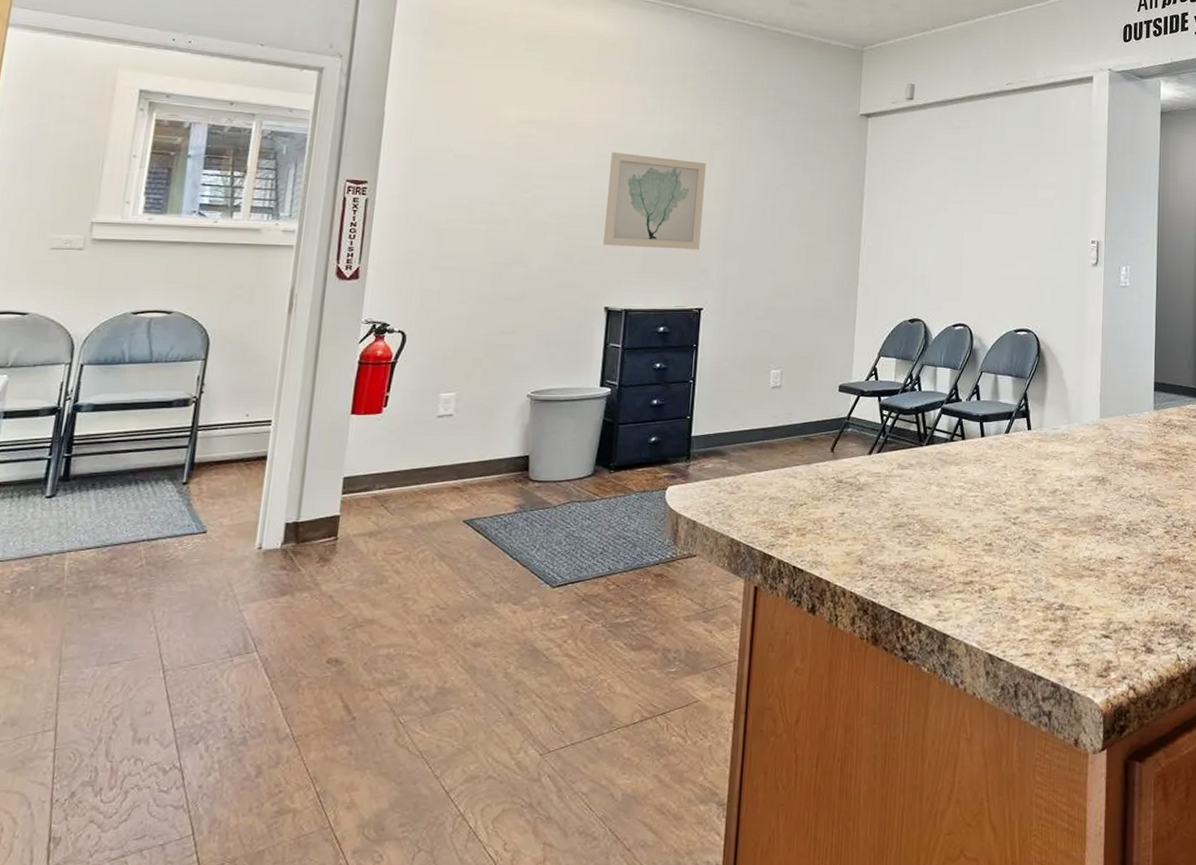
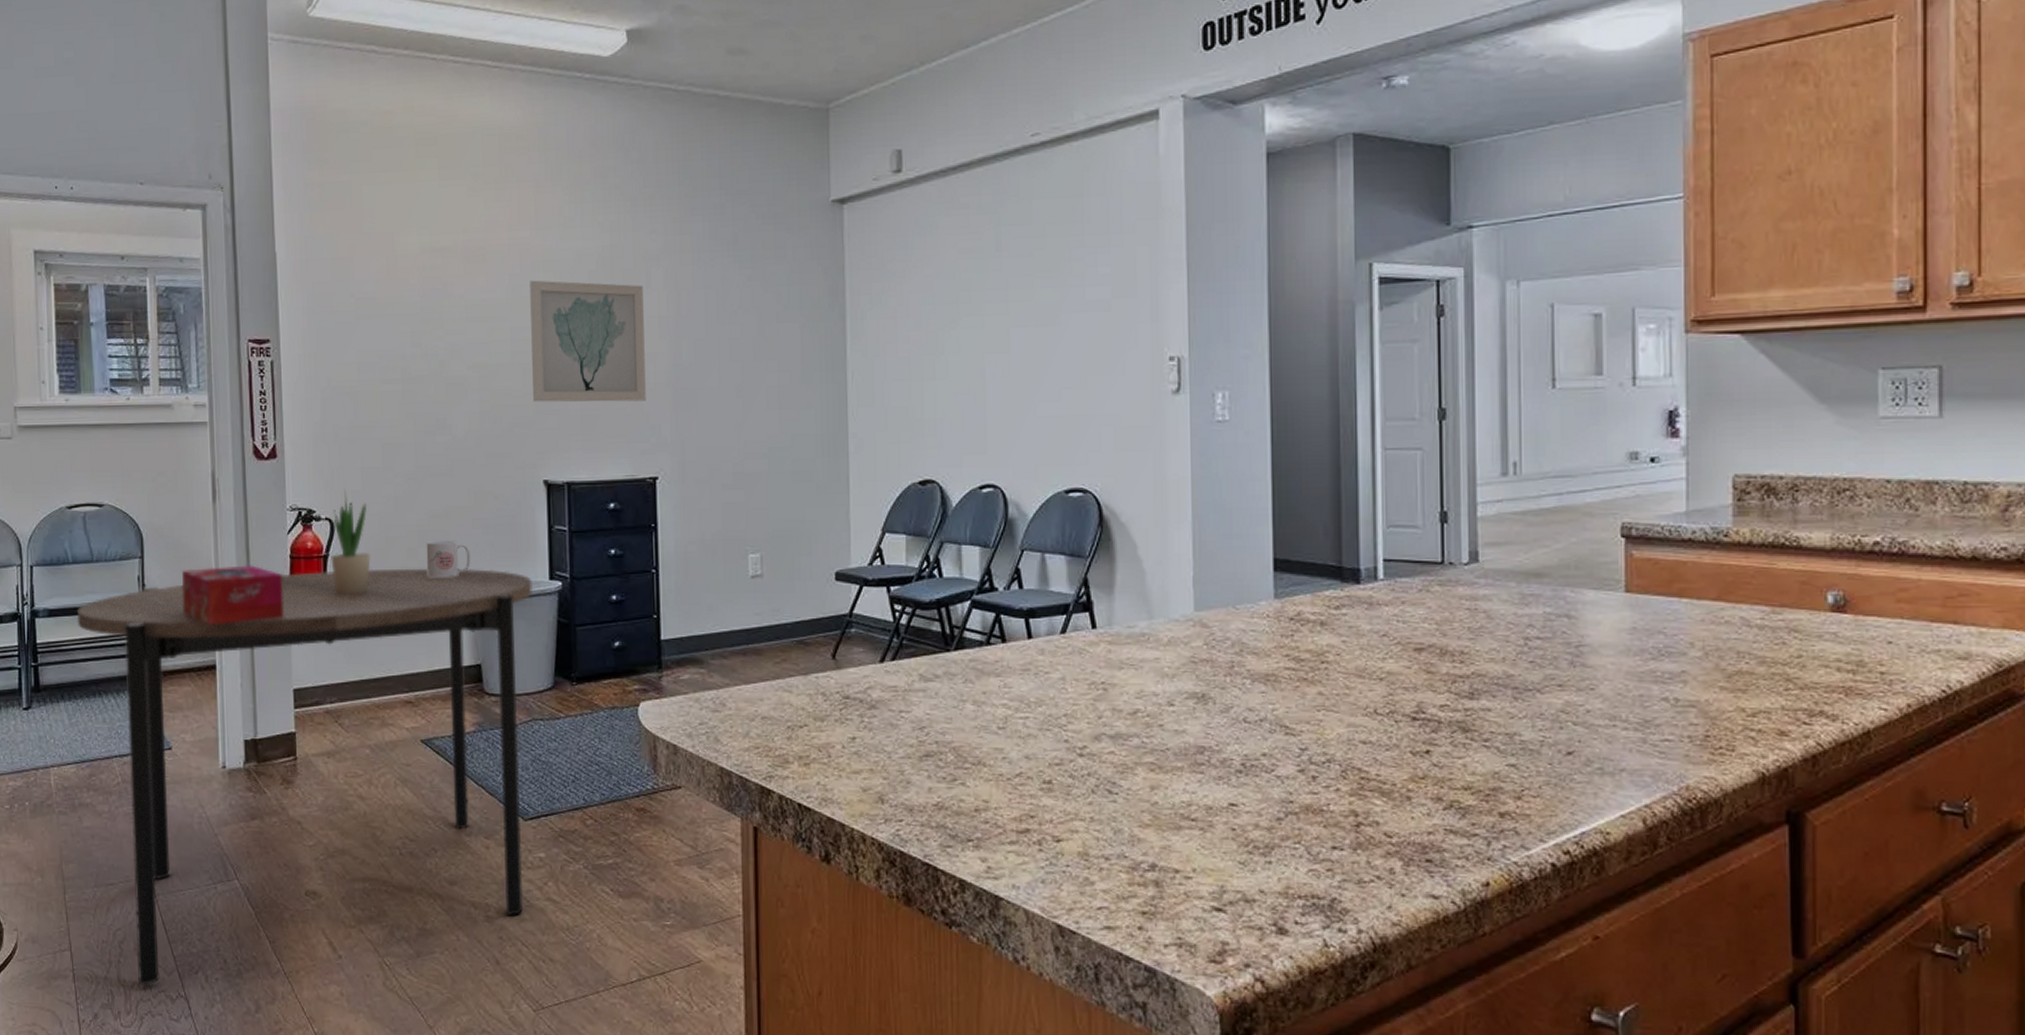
dining table: none [123,374,585,761] -> present [76,568,532,986]
tissue box: none [241,369,350,420] -> present [182,565,284,625]
potted plant: none [398,308,440,396] -> present [331,490,371,595]
mug: none [488,352,531,384] -> present [426,540,470,578]

